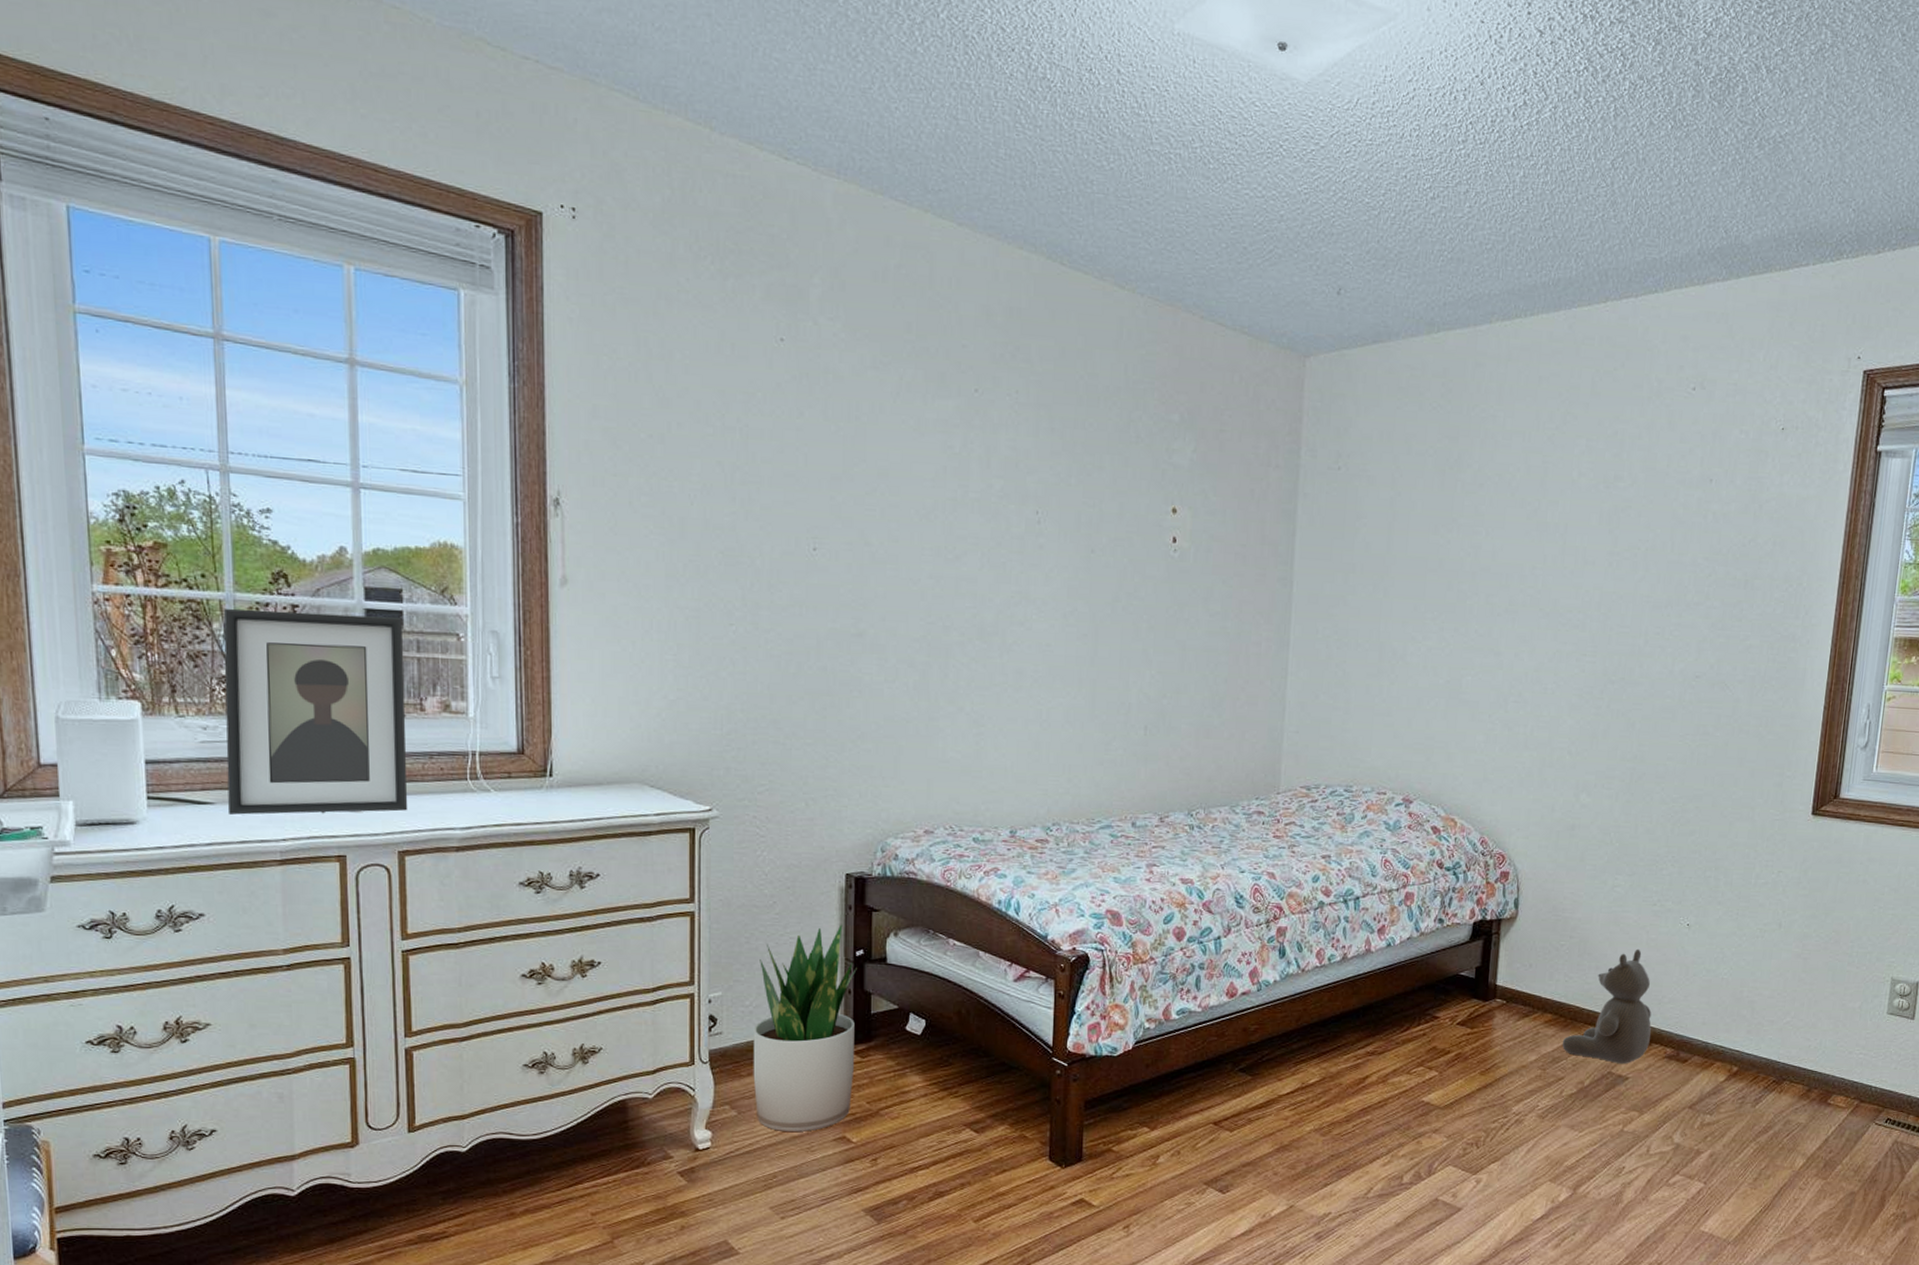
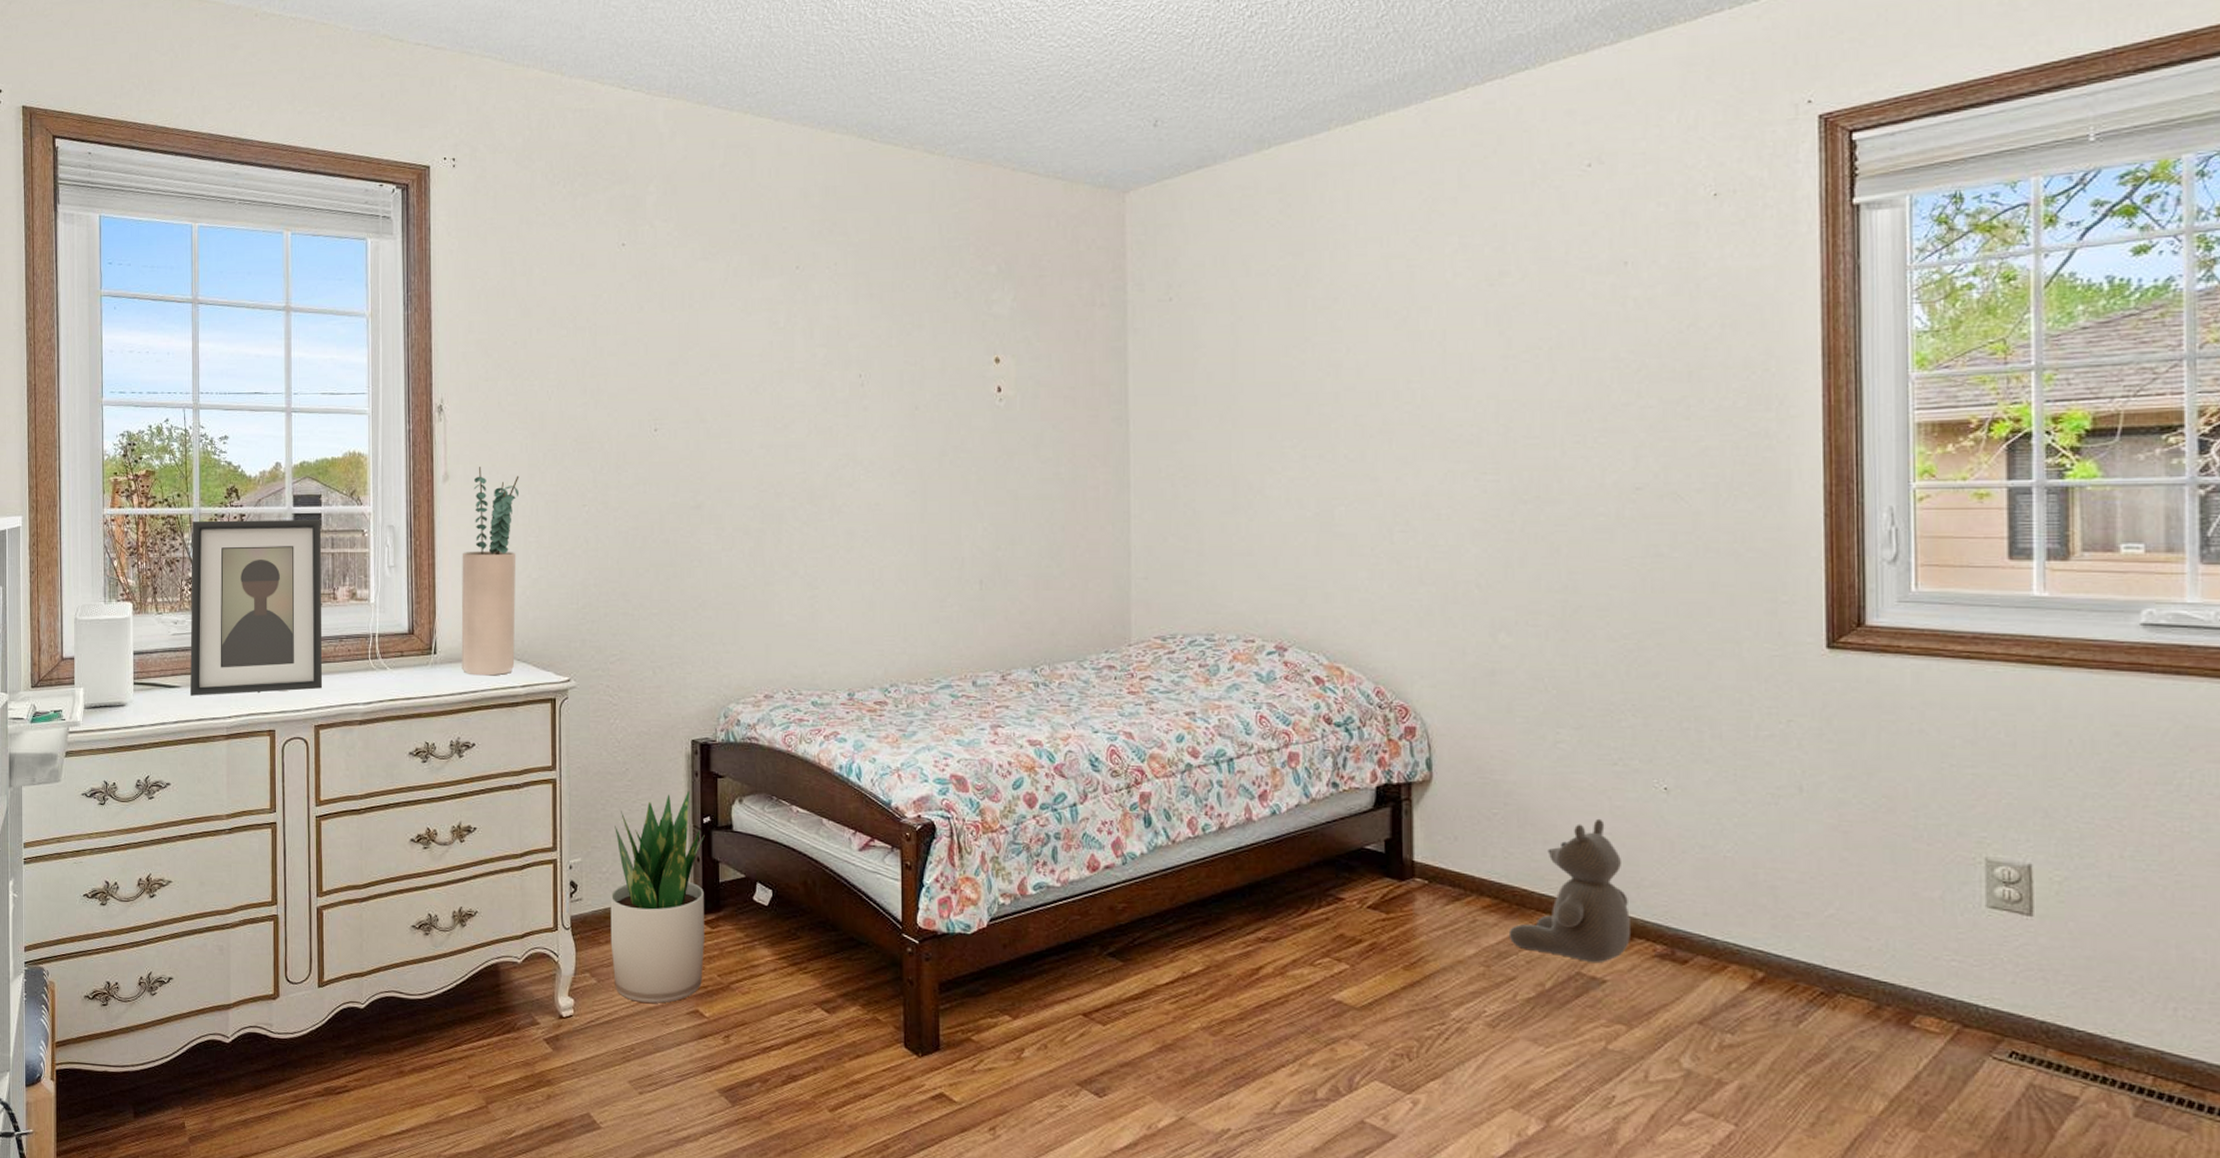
vase: none [583,573,654,803] -> present [461,467,520,676]

